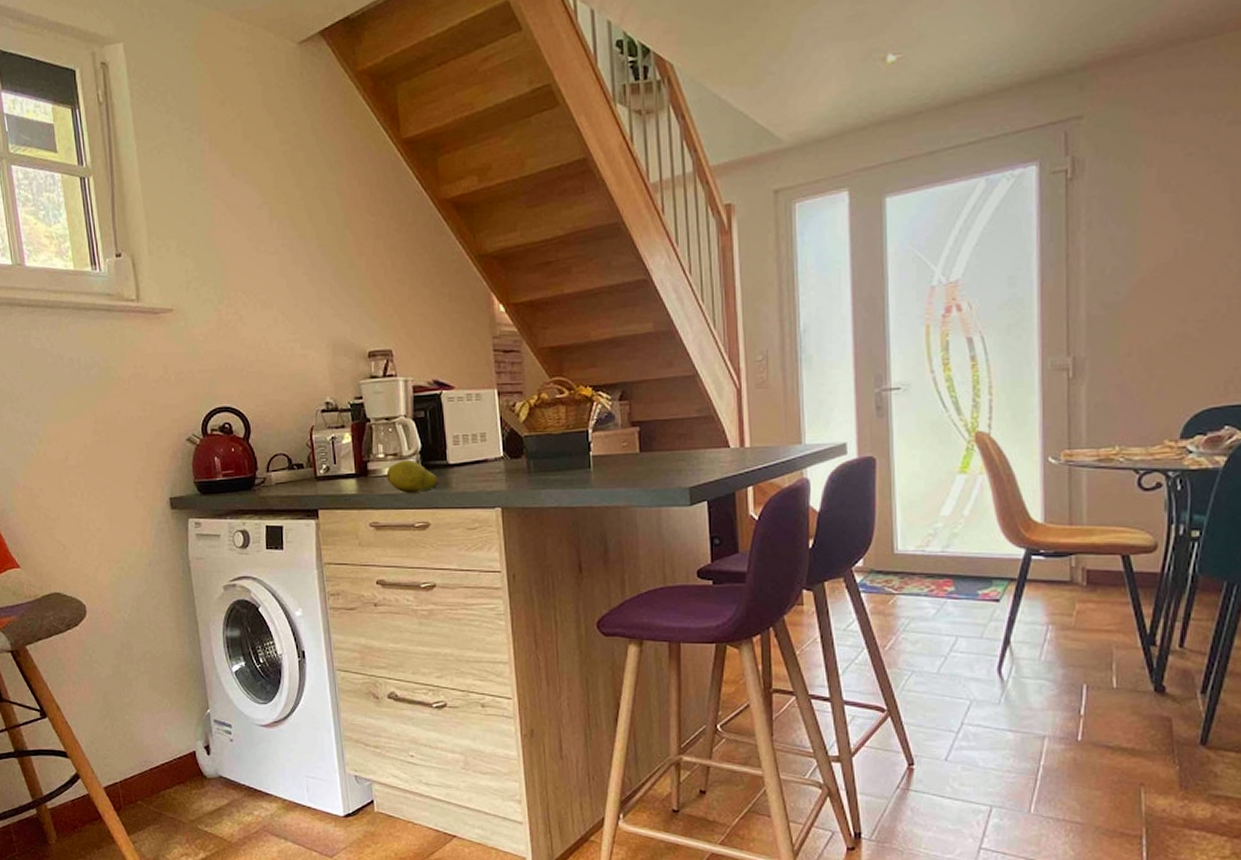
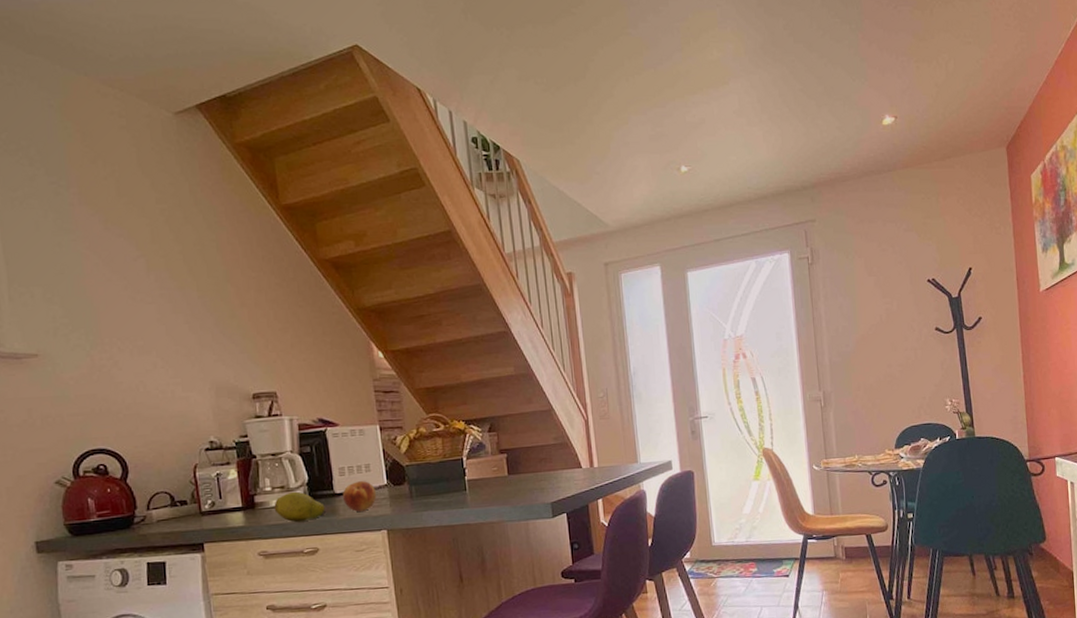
fruit: none [455,452,492,487] -> present [342,481,377,513]

